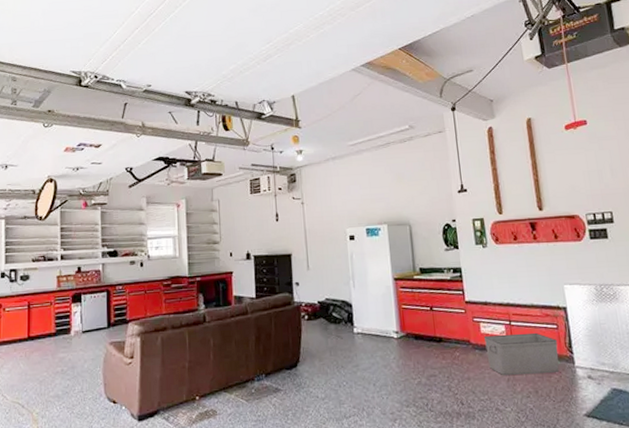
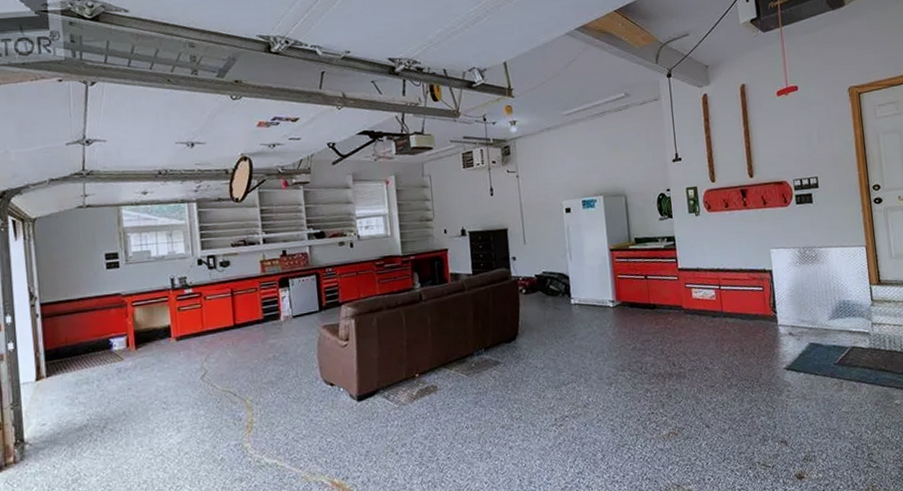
storage bin: present [484,332,560,375] -> none [696,295,764,337]

